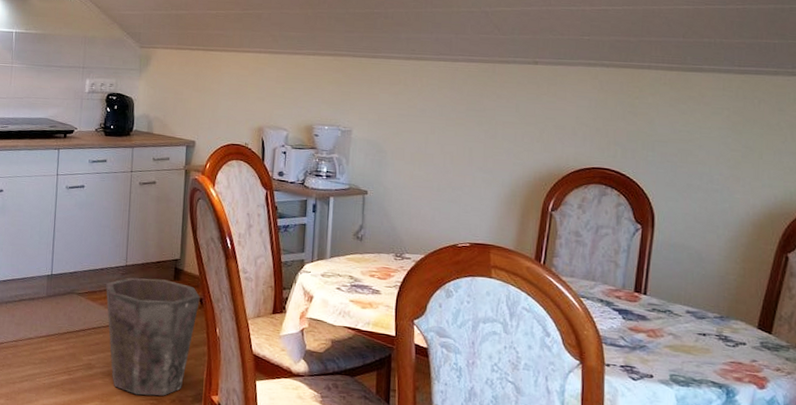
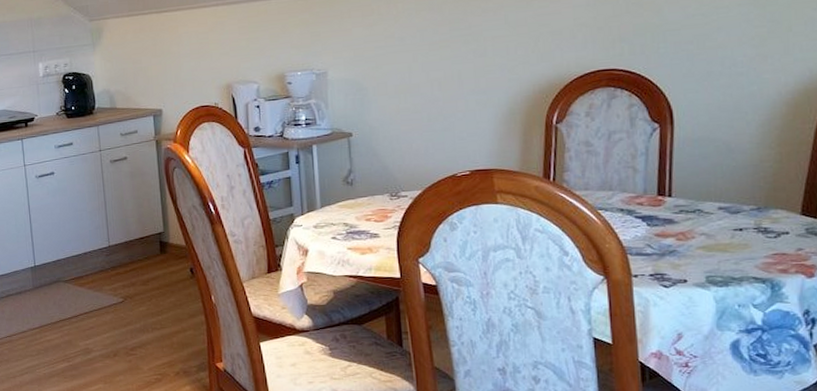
waste bin: present [106,277,200,396] -> none [92,254,190,373]

